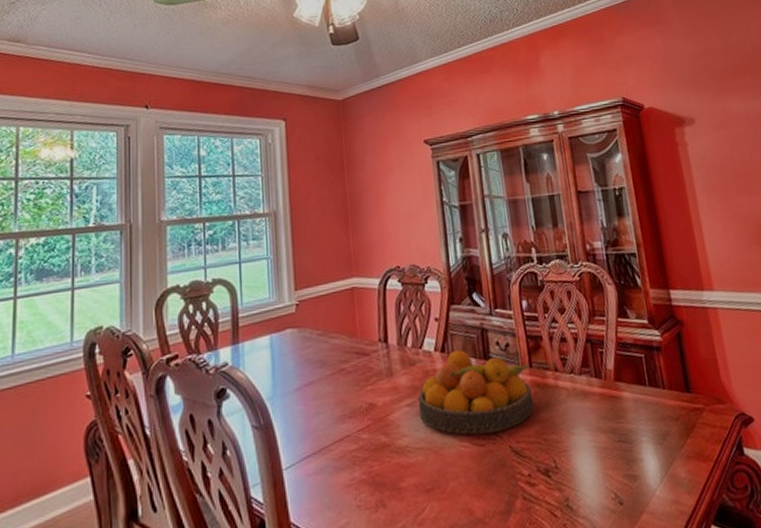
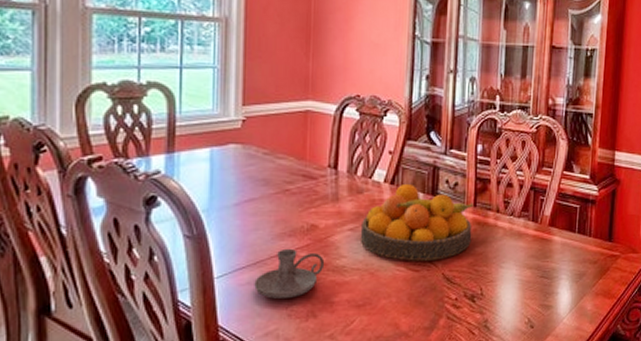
candle holder: none [321,431,388,489] -> present [254,248,325,299]

